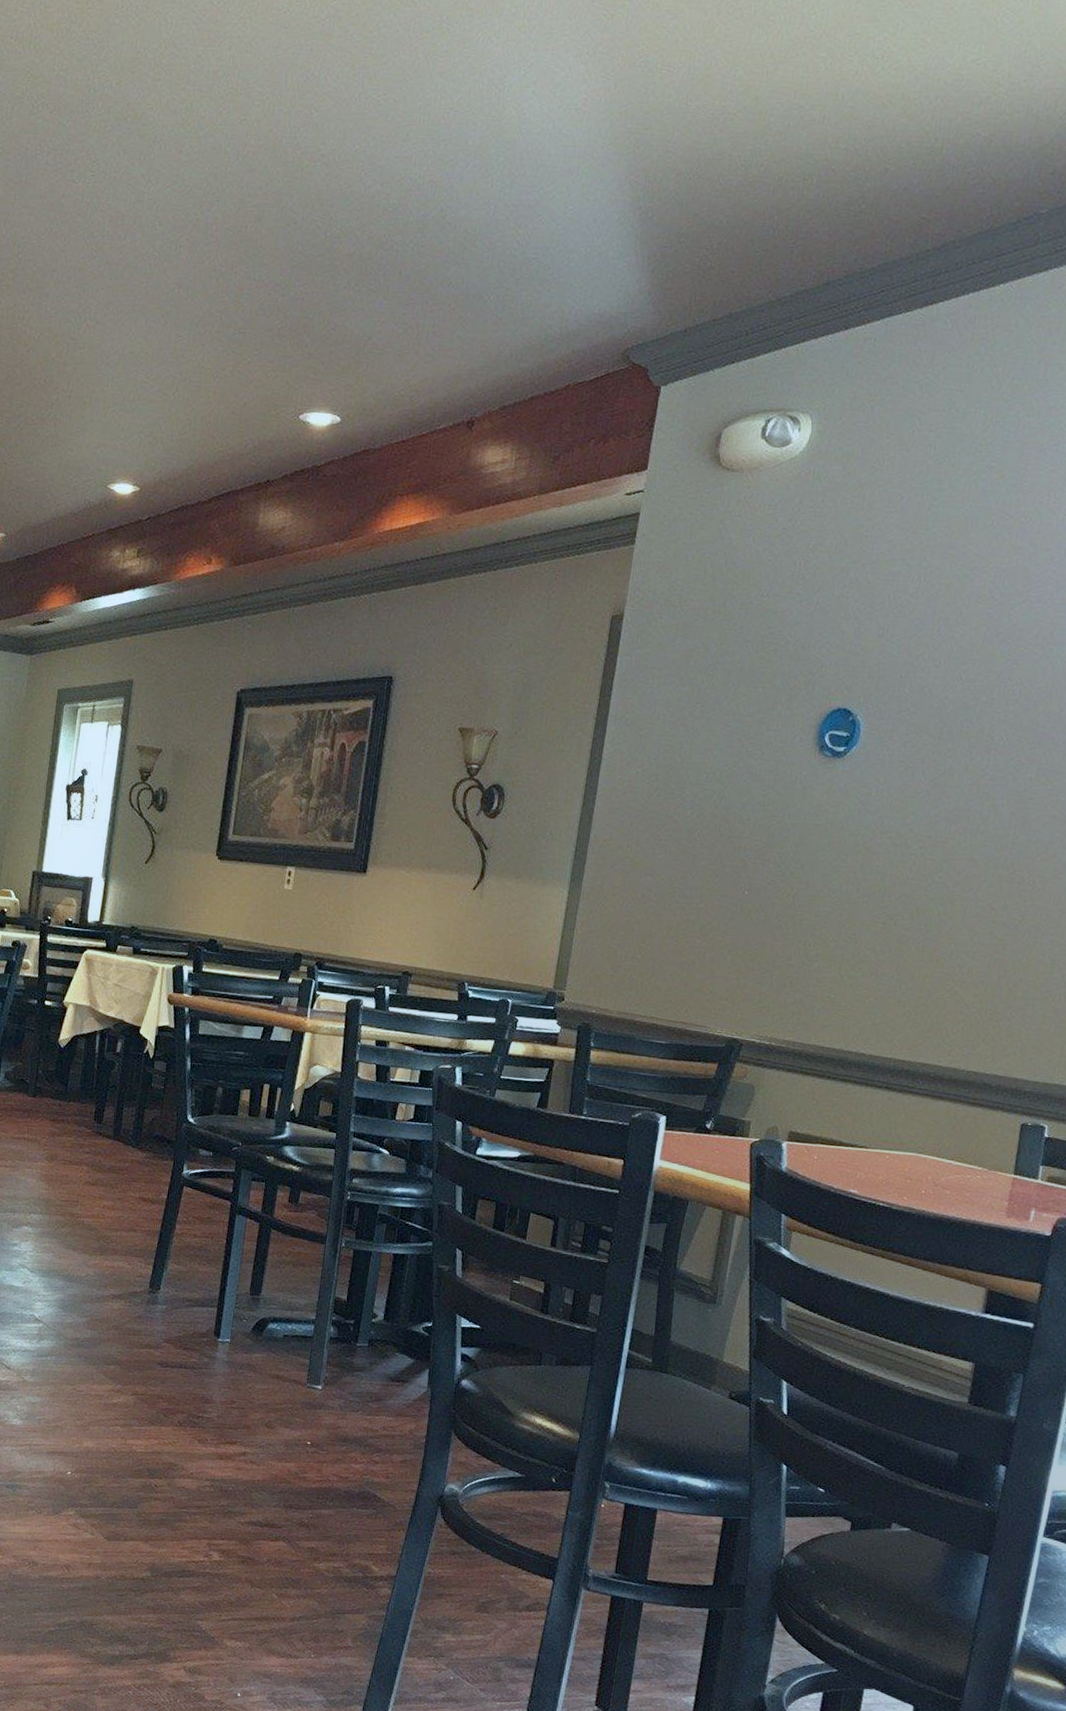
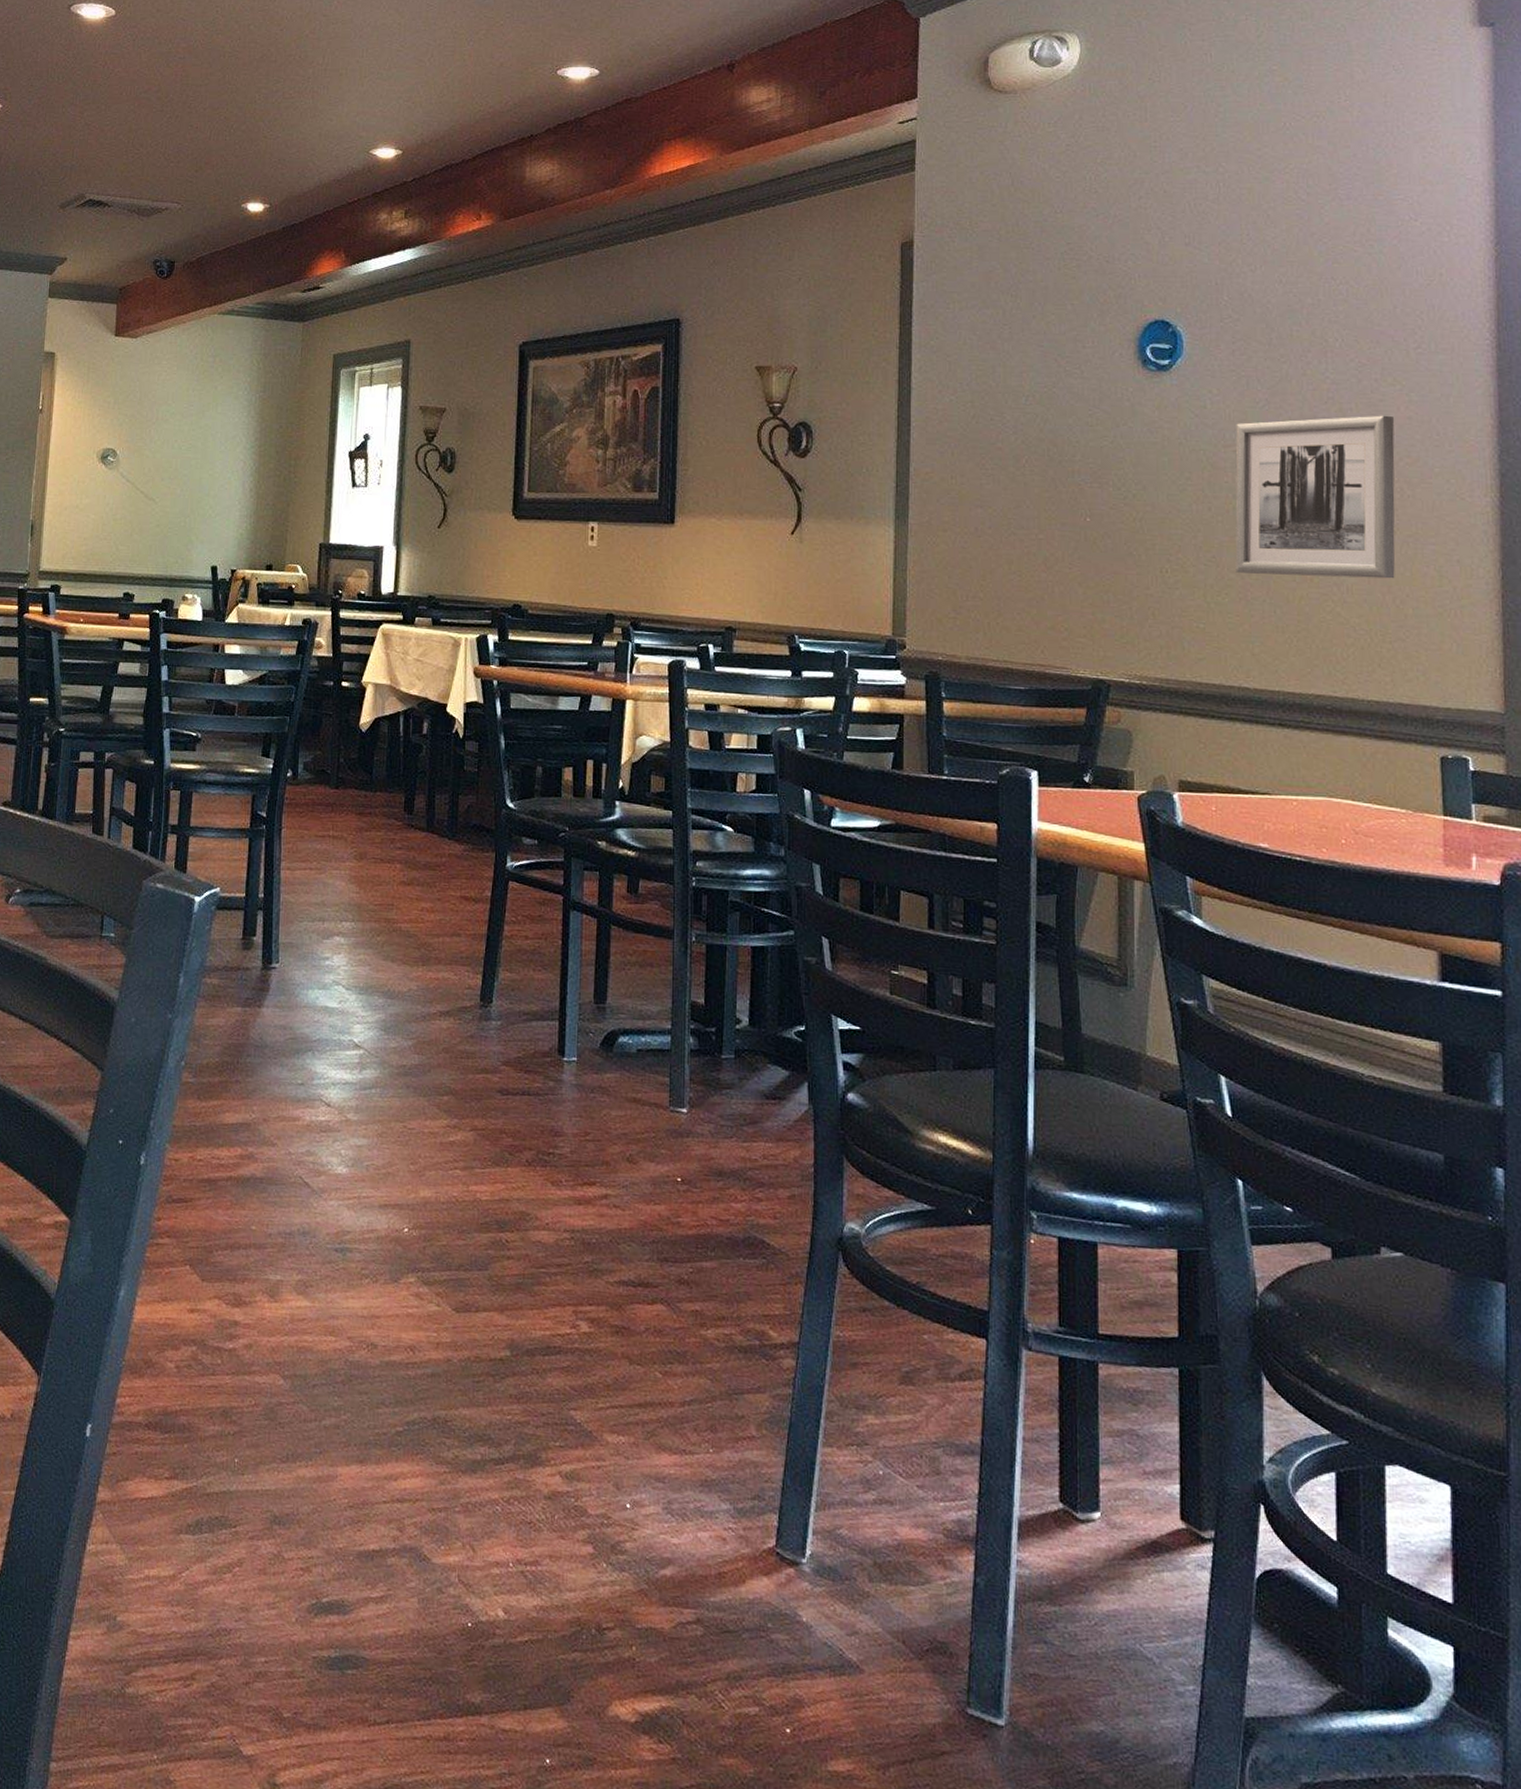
wall art: none [871,811,1040,964] -> present [1235,415,1396,579]

